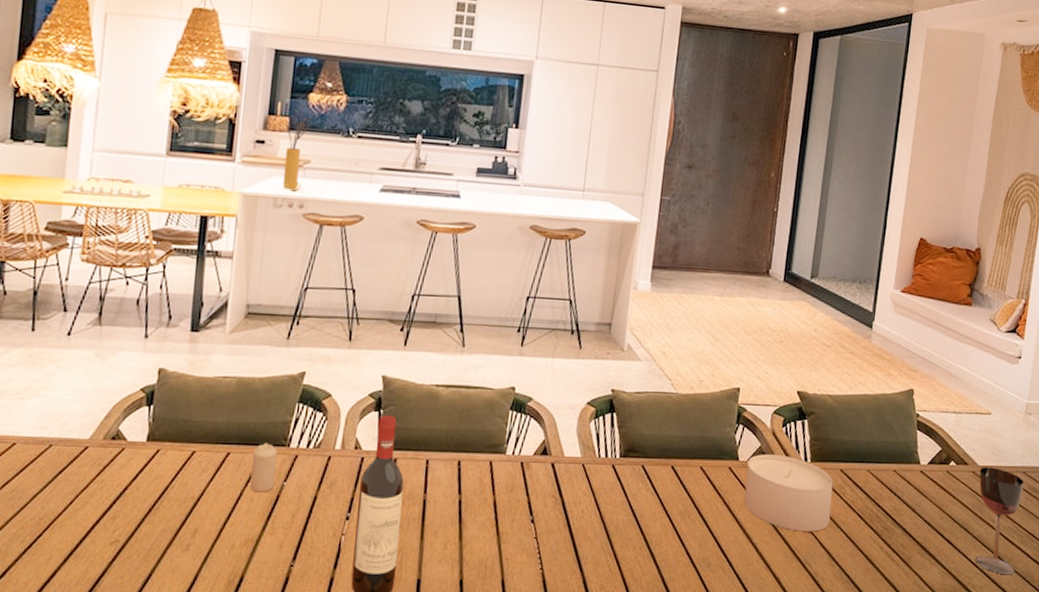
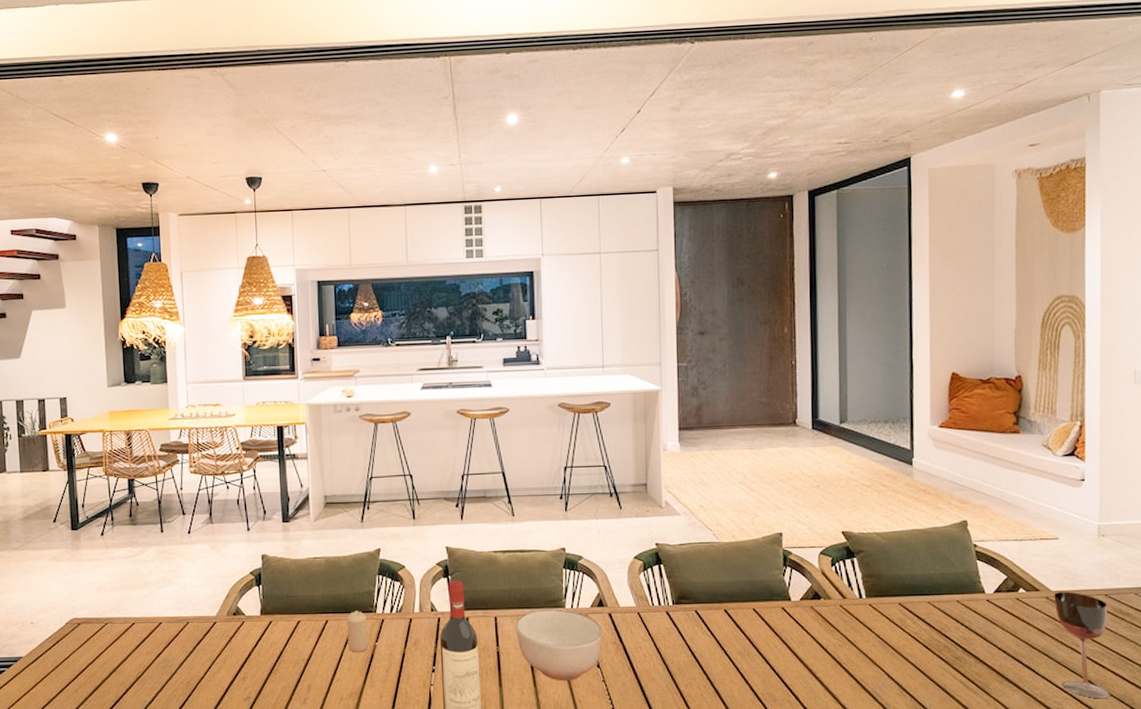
vase: present [282,112,311,190] -> none [334,330,355,397]
bowl: none [447,454,543,537] -> present [515,609,603,681]
candle: present [744,454,834,532] -> none [800,593,895,665]

